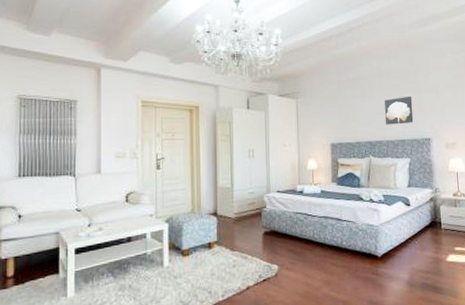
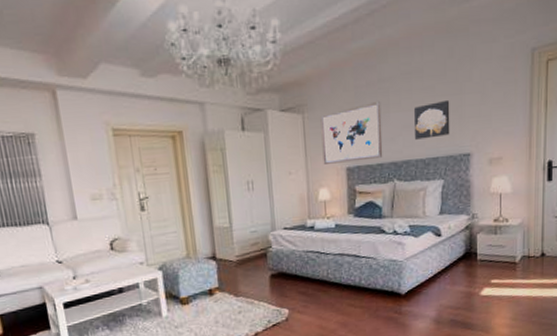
wall art: none [310,94,361,140] -> present [320,102,383,164]

